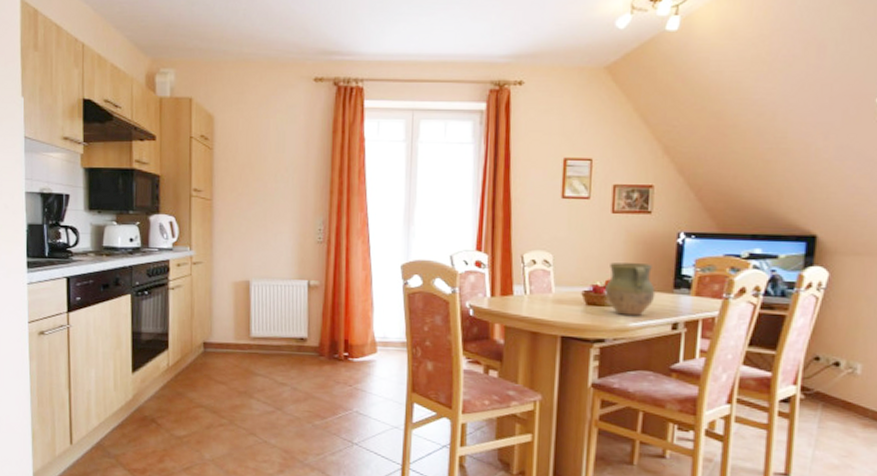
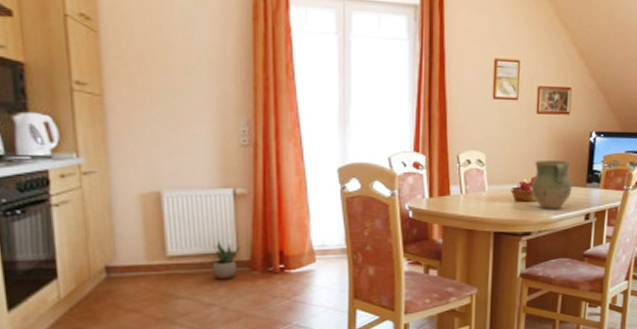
potted plant: none [286,326,311,362] -> present [212,241,240,280]

